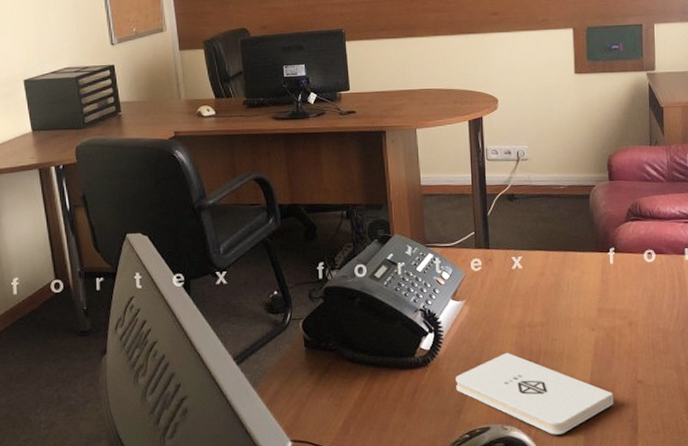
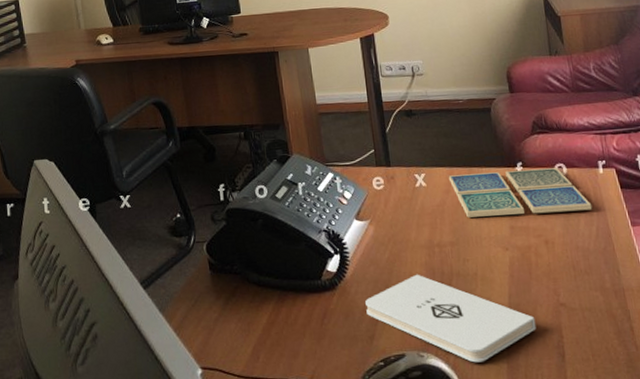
drink coaster: none [544,254,676,299] -> present [448,168,593,218]

